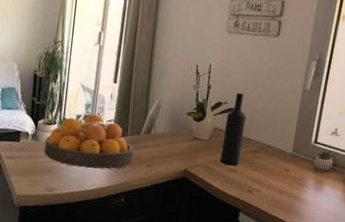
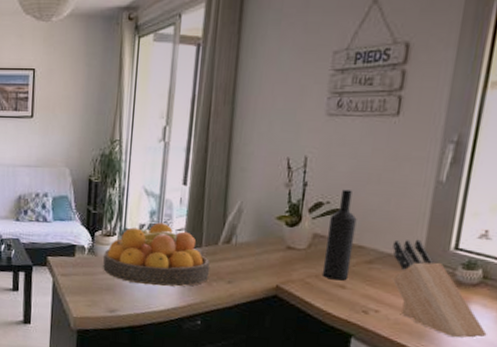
knife block: none [270,134,335,212] -> present [391,239,487,338]

